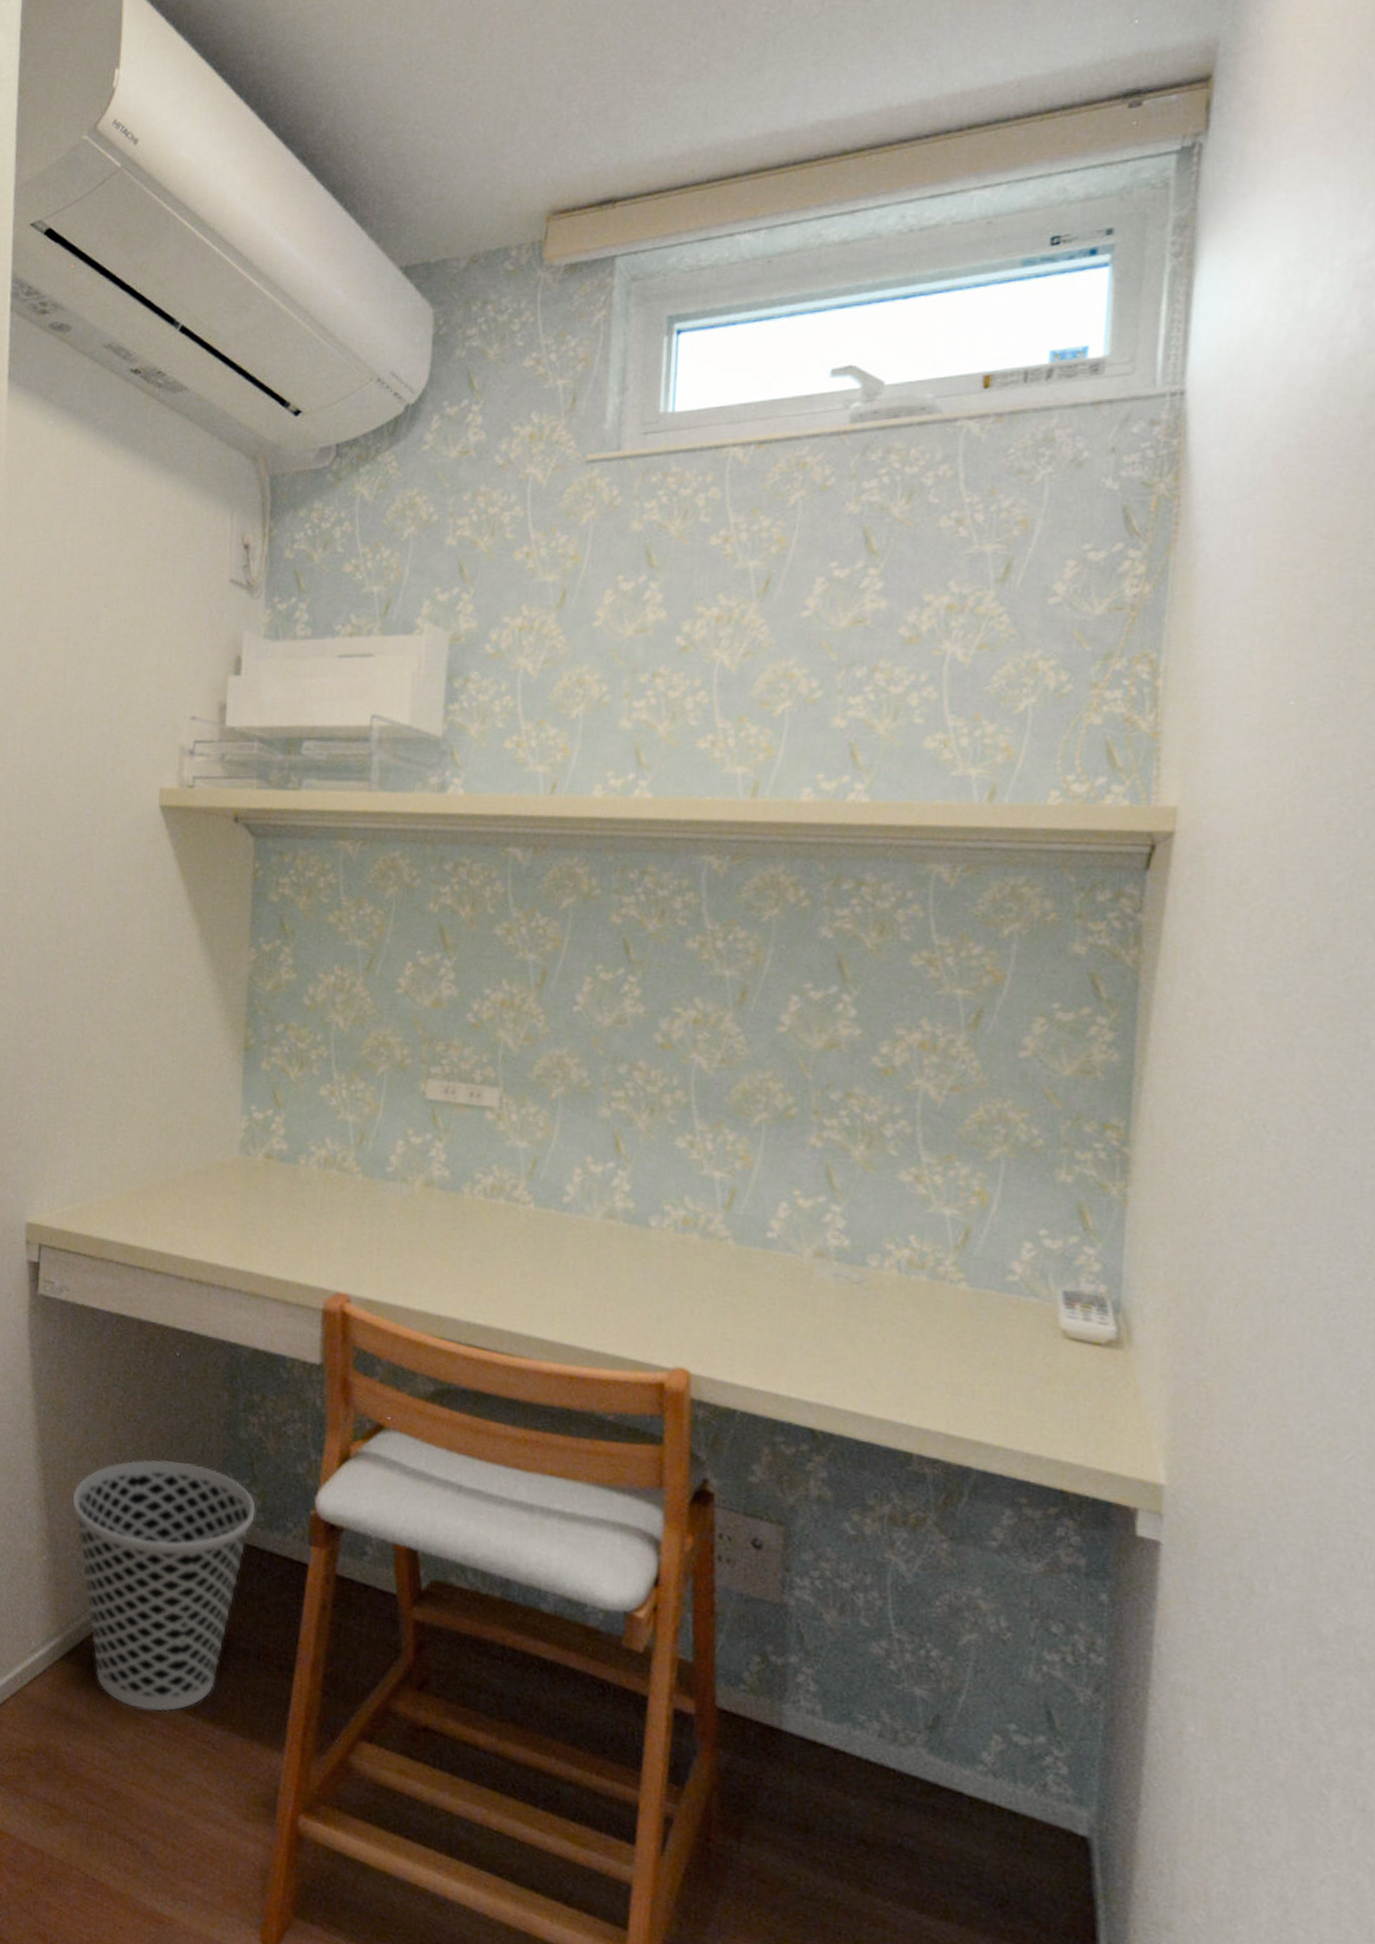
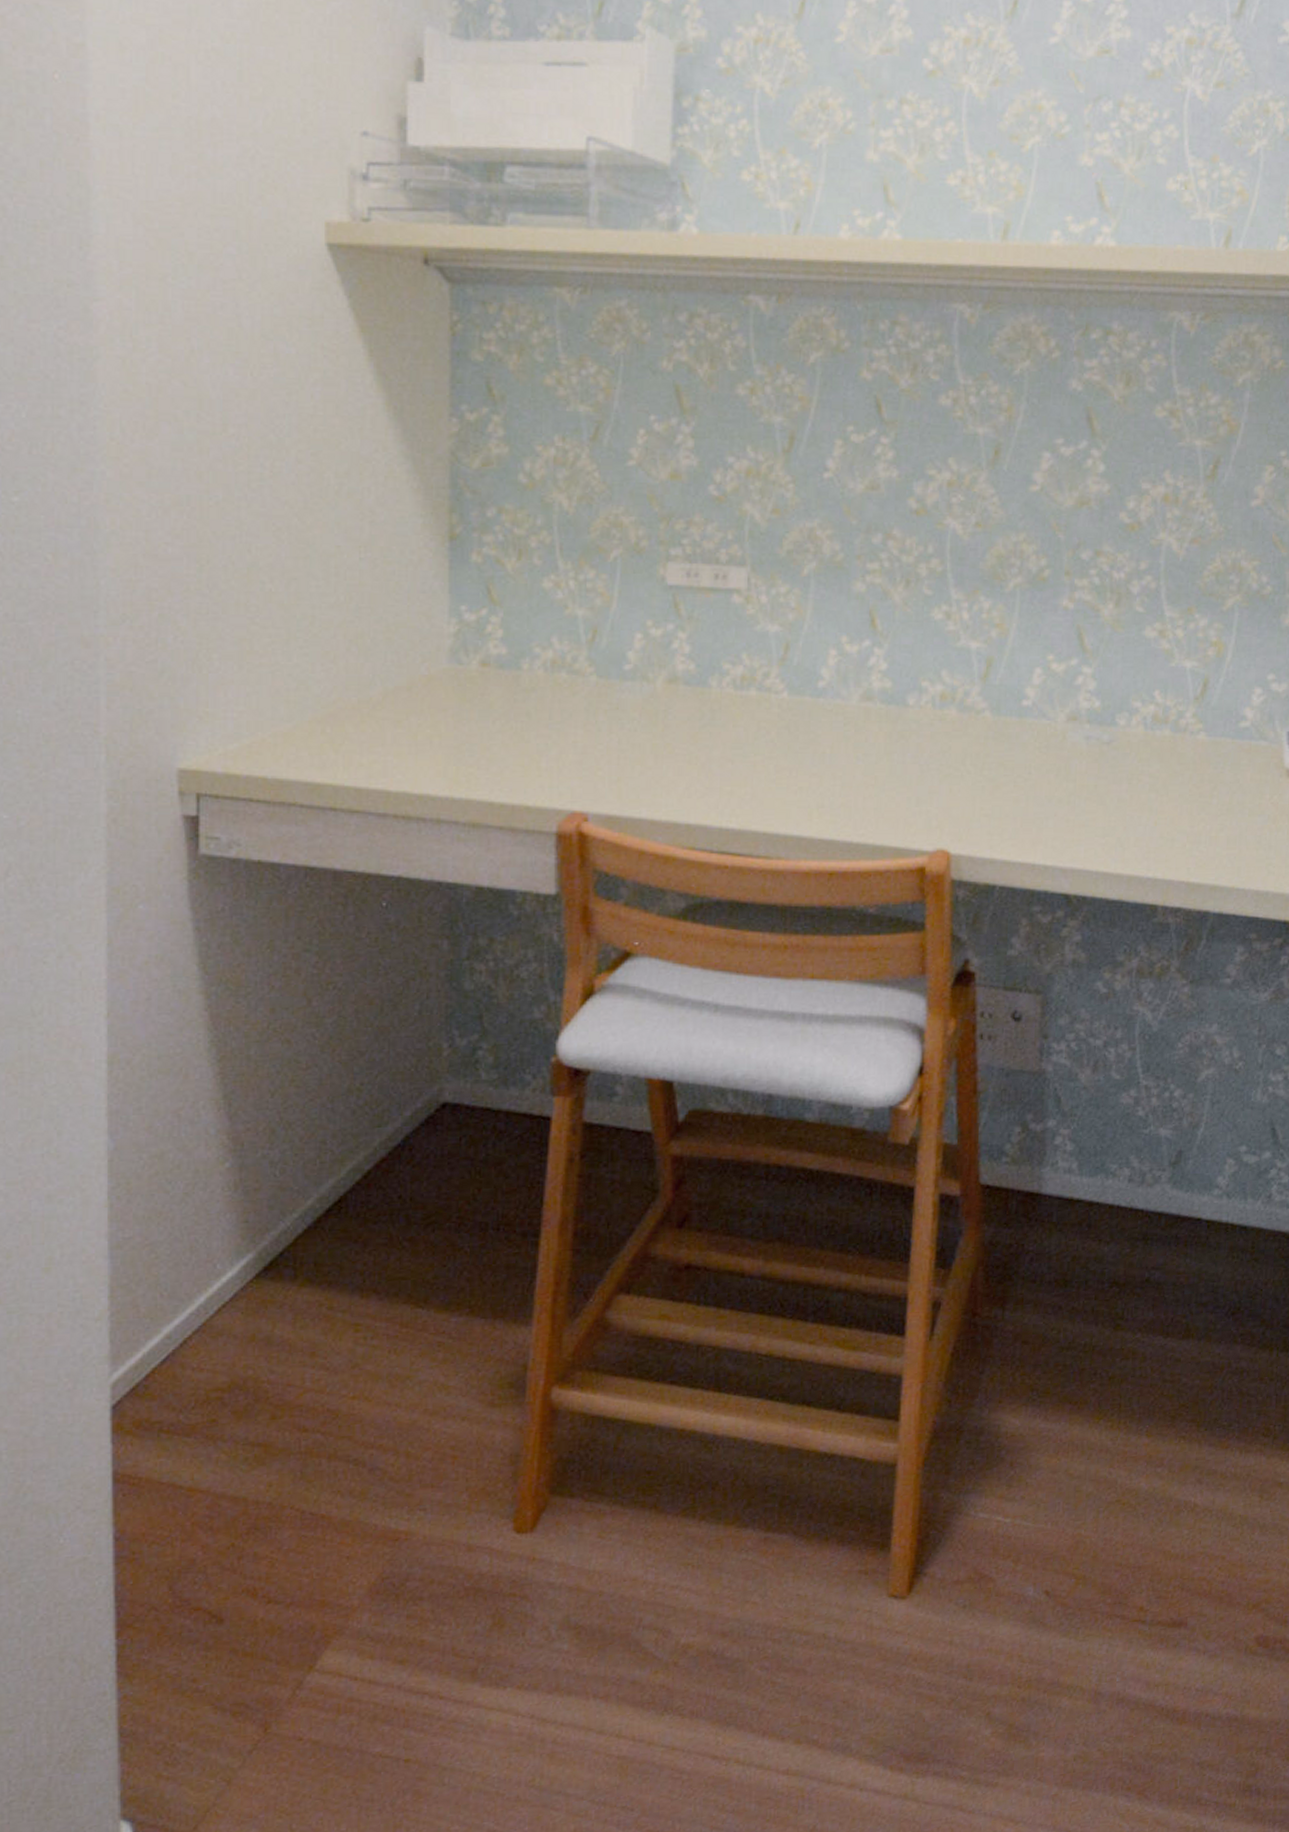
wastebasket: present [72,1460,256,1712] -> none [260,1027,487,1314]

